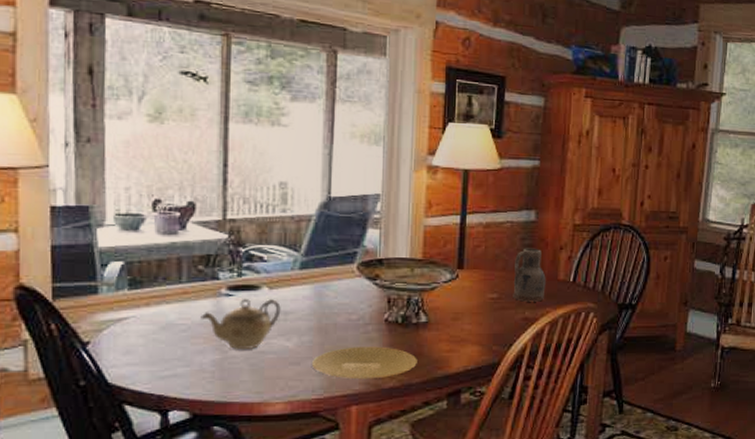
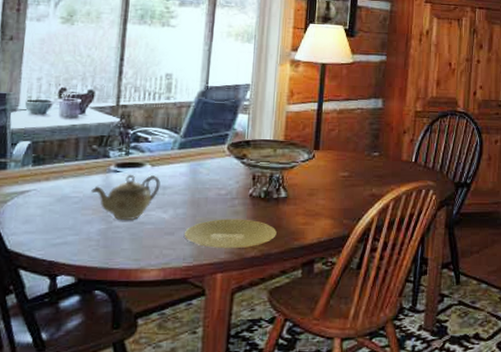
pitcher: present [513,248,546,302] -> none [362,131,391,180]

